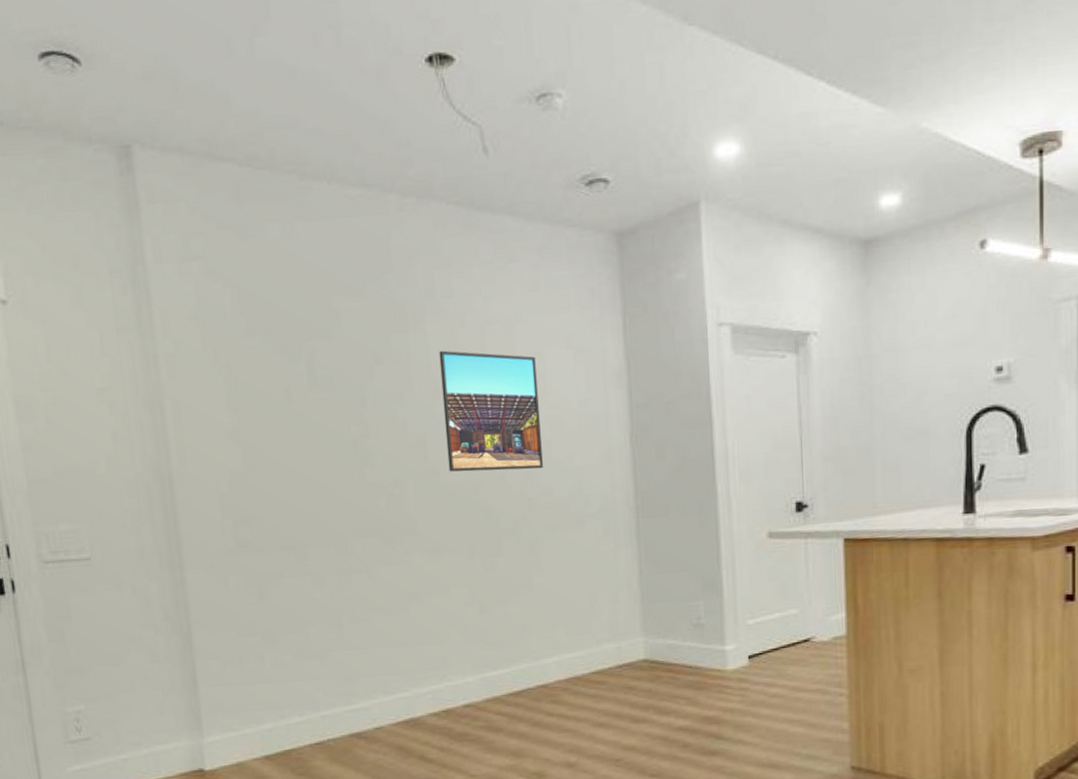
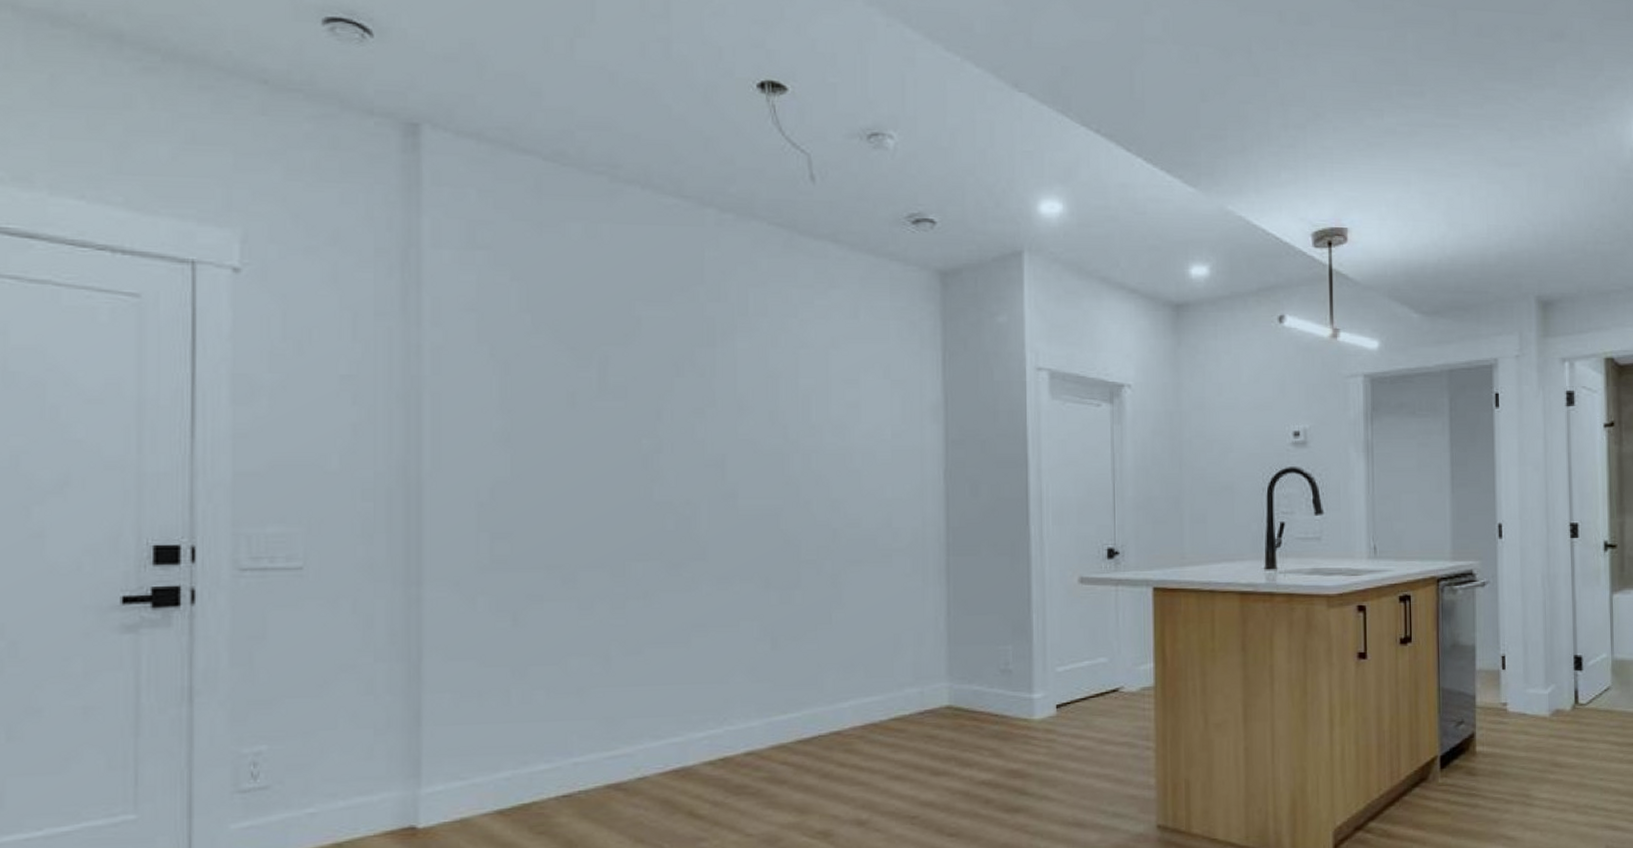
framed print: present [439,350,543,472] -> none [747,369,851,499]

